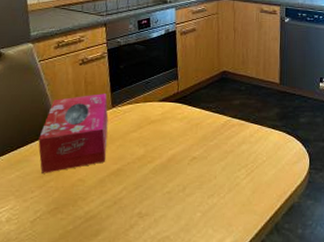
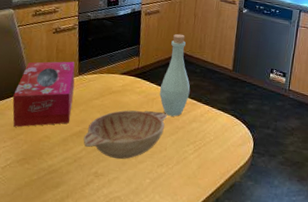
decorative bowl: none [122,137,213,195] -> present [83,110,167,160]
bottle: none [204,51,237,140] -> present [159,33,190,117]

